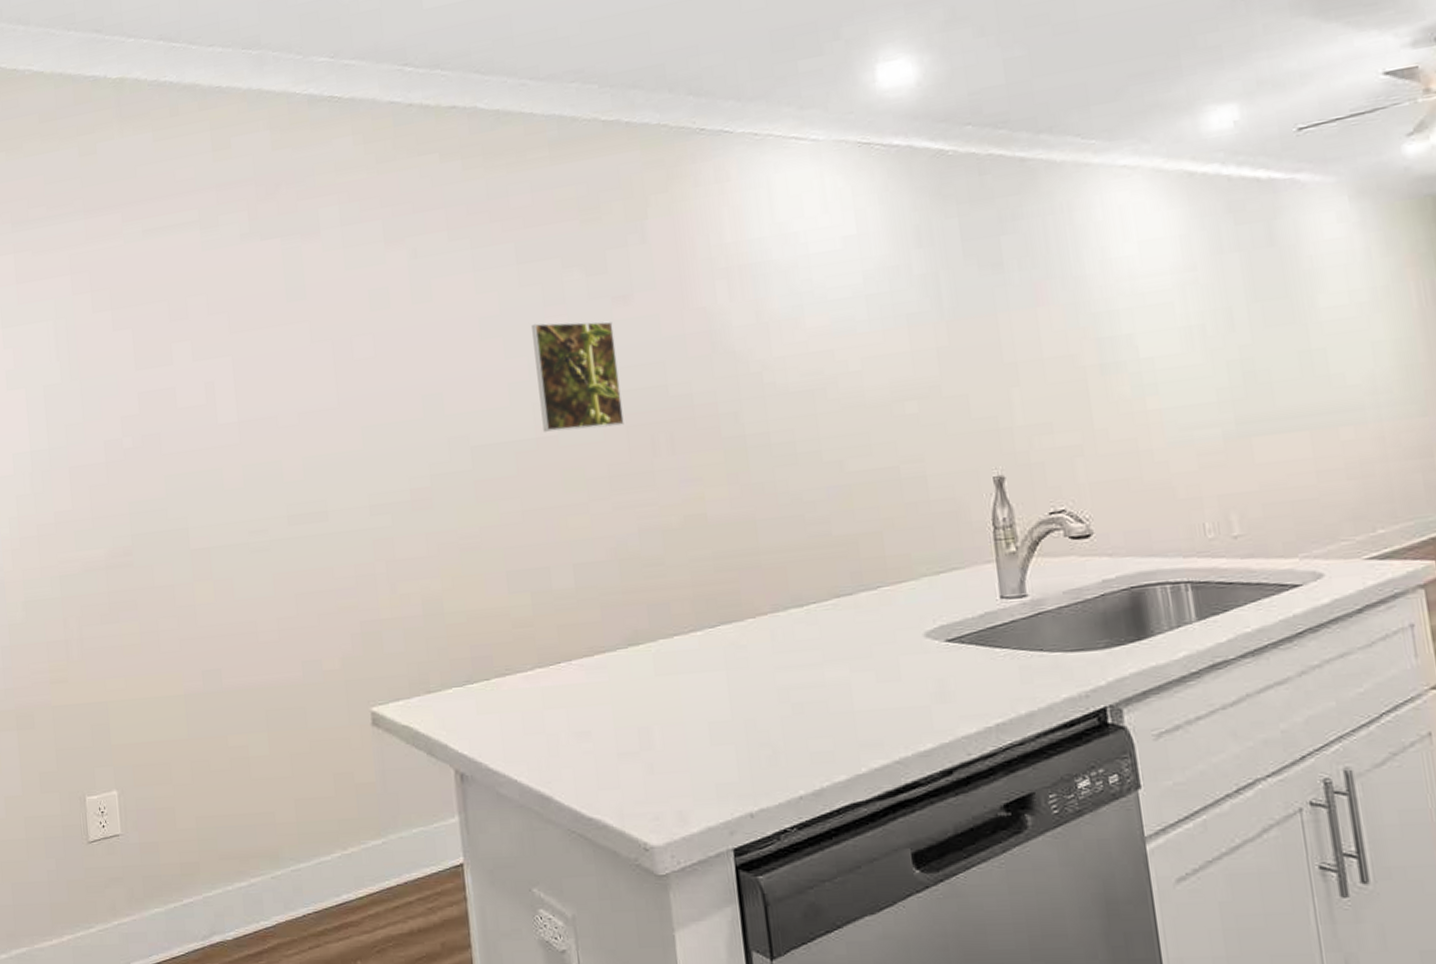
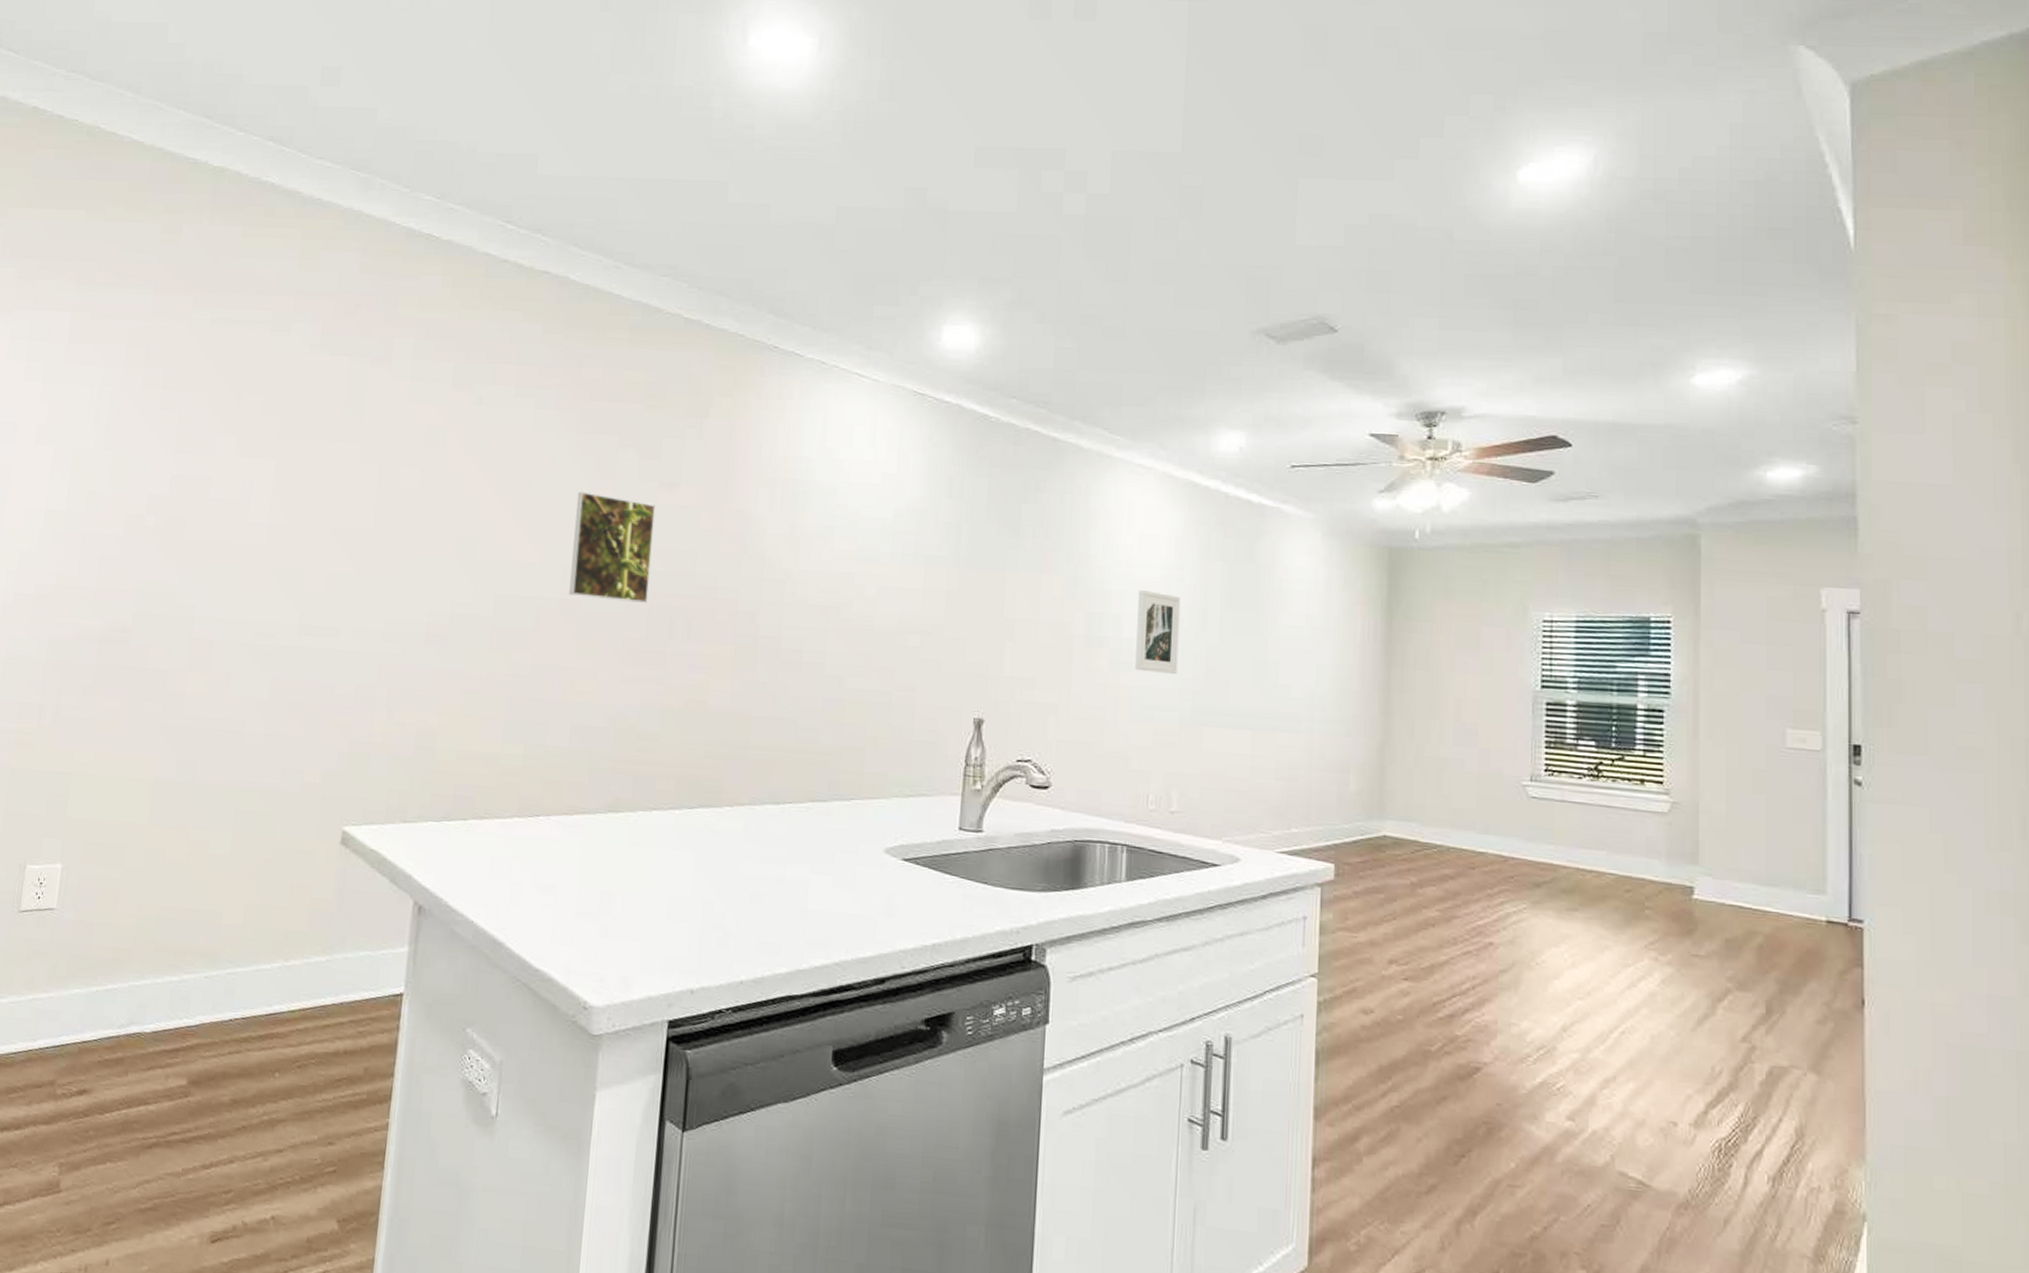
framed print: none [1150,300,1211,391] -> present [1135,590,1181,674]

